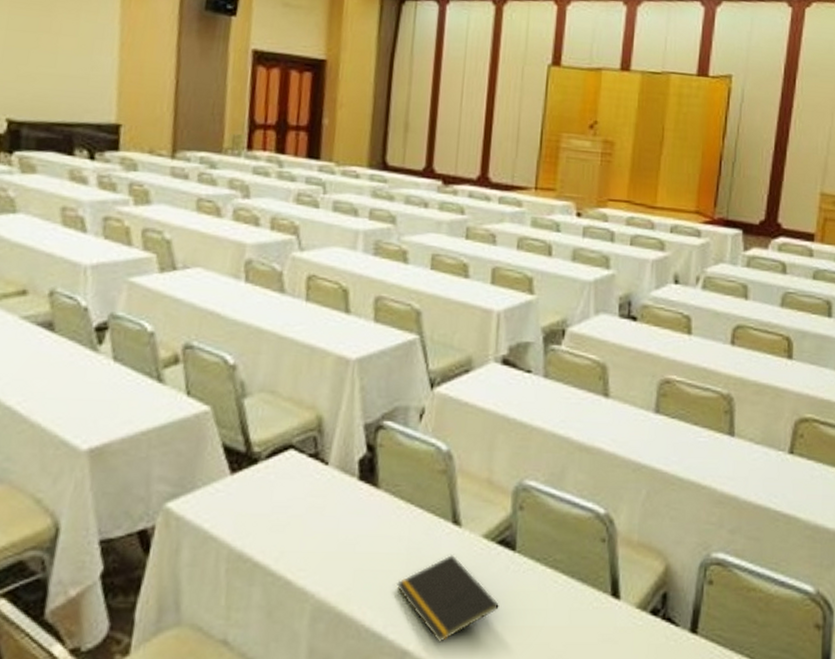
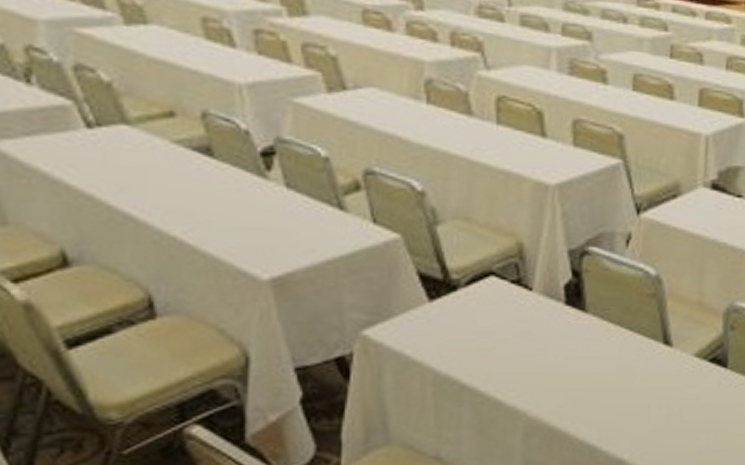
notepad: present [397,555,499,642] -> none [609,373,712,452]

